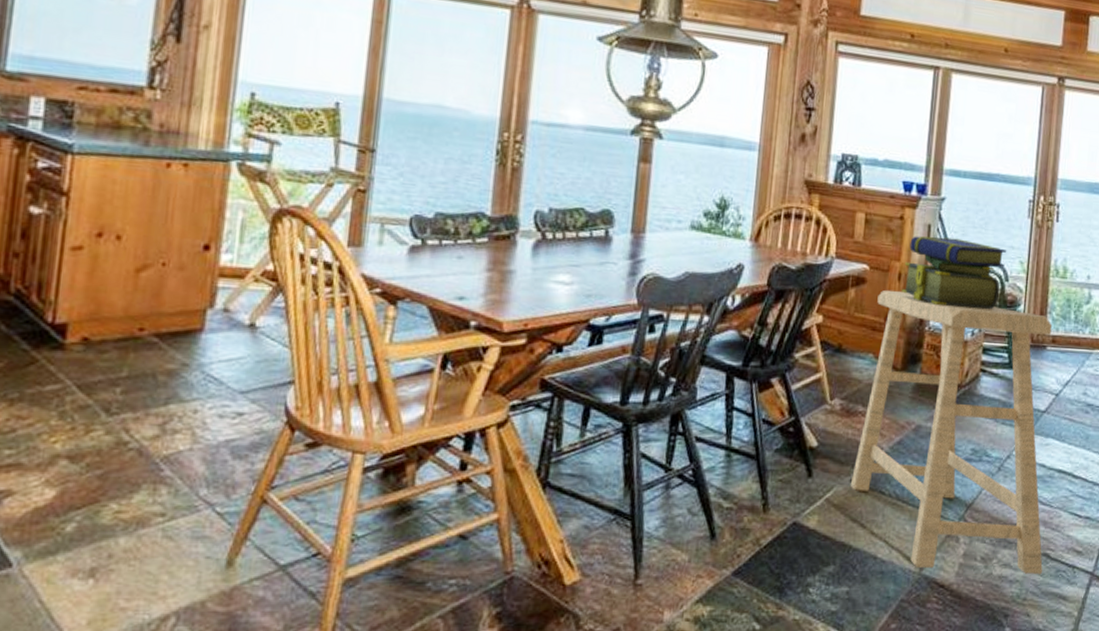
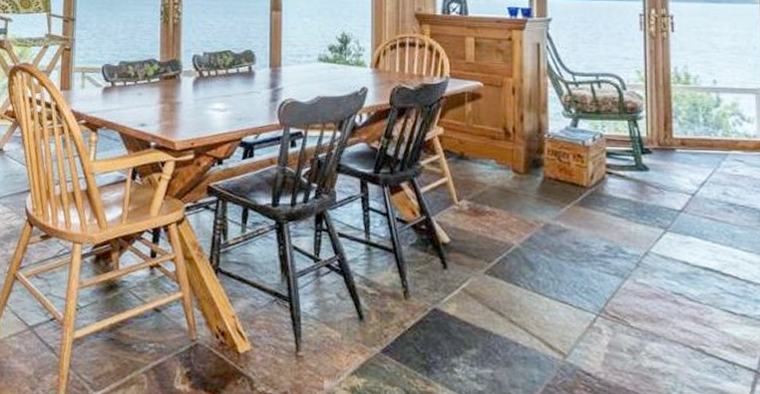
stool: present [850,289,1052,575] -> none [484,103,698,370]
stack of books: present [902,236,1007,310] -> none [517,53,622,117]

